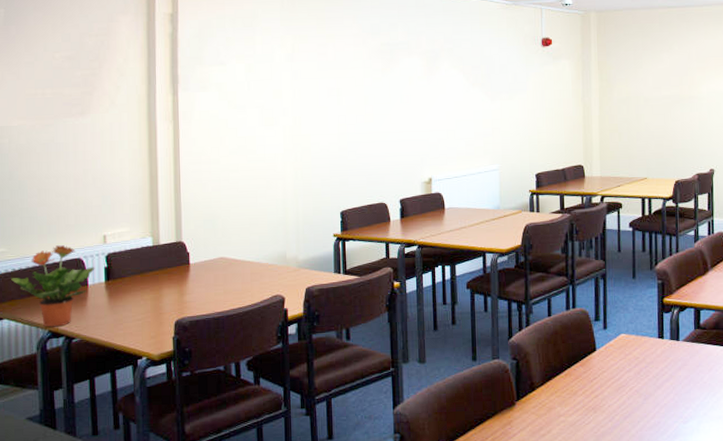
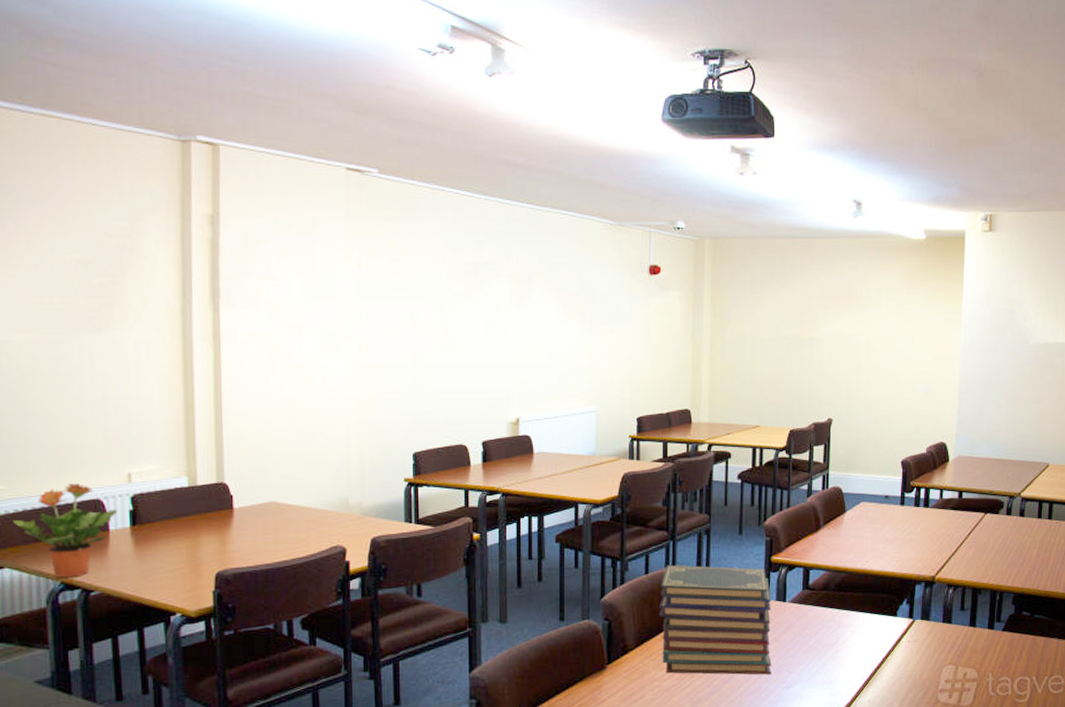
book stack: none [562,307,669,410] -> present [658,565,772,675]

